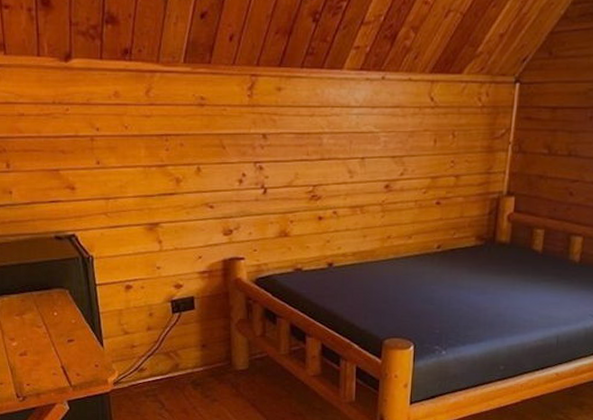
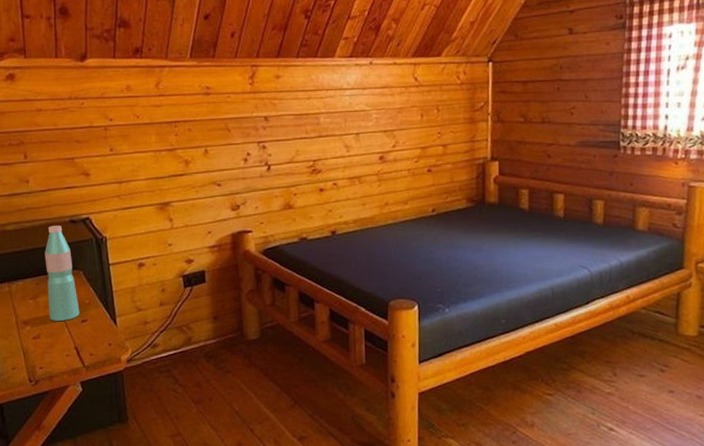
water bottle: none [30,241,66,339] -> present [45,226,80,321]

